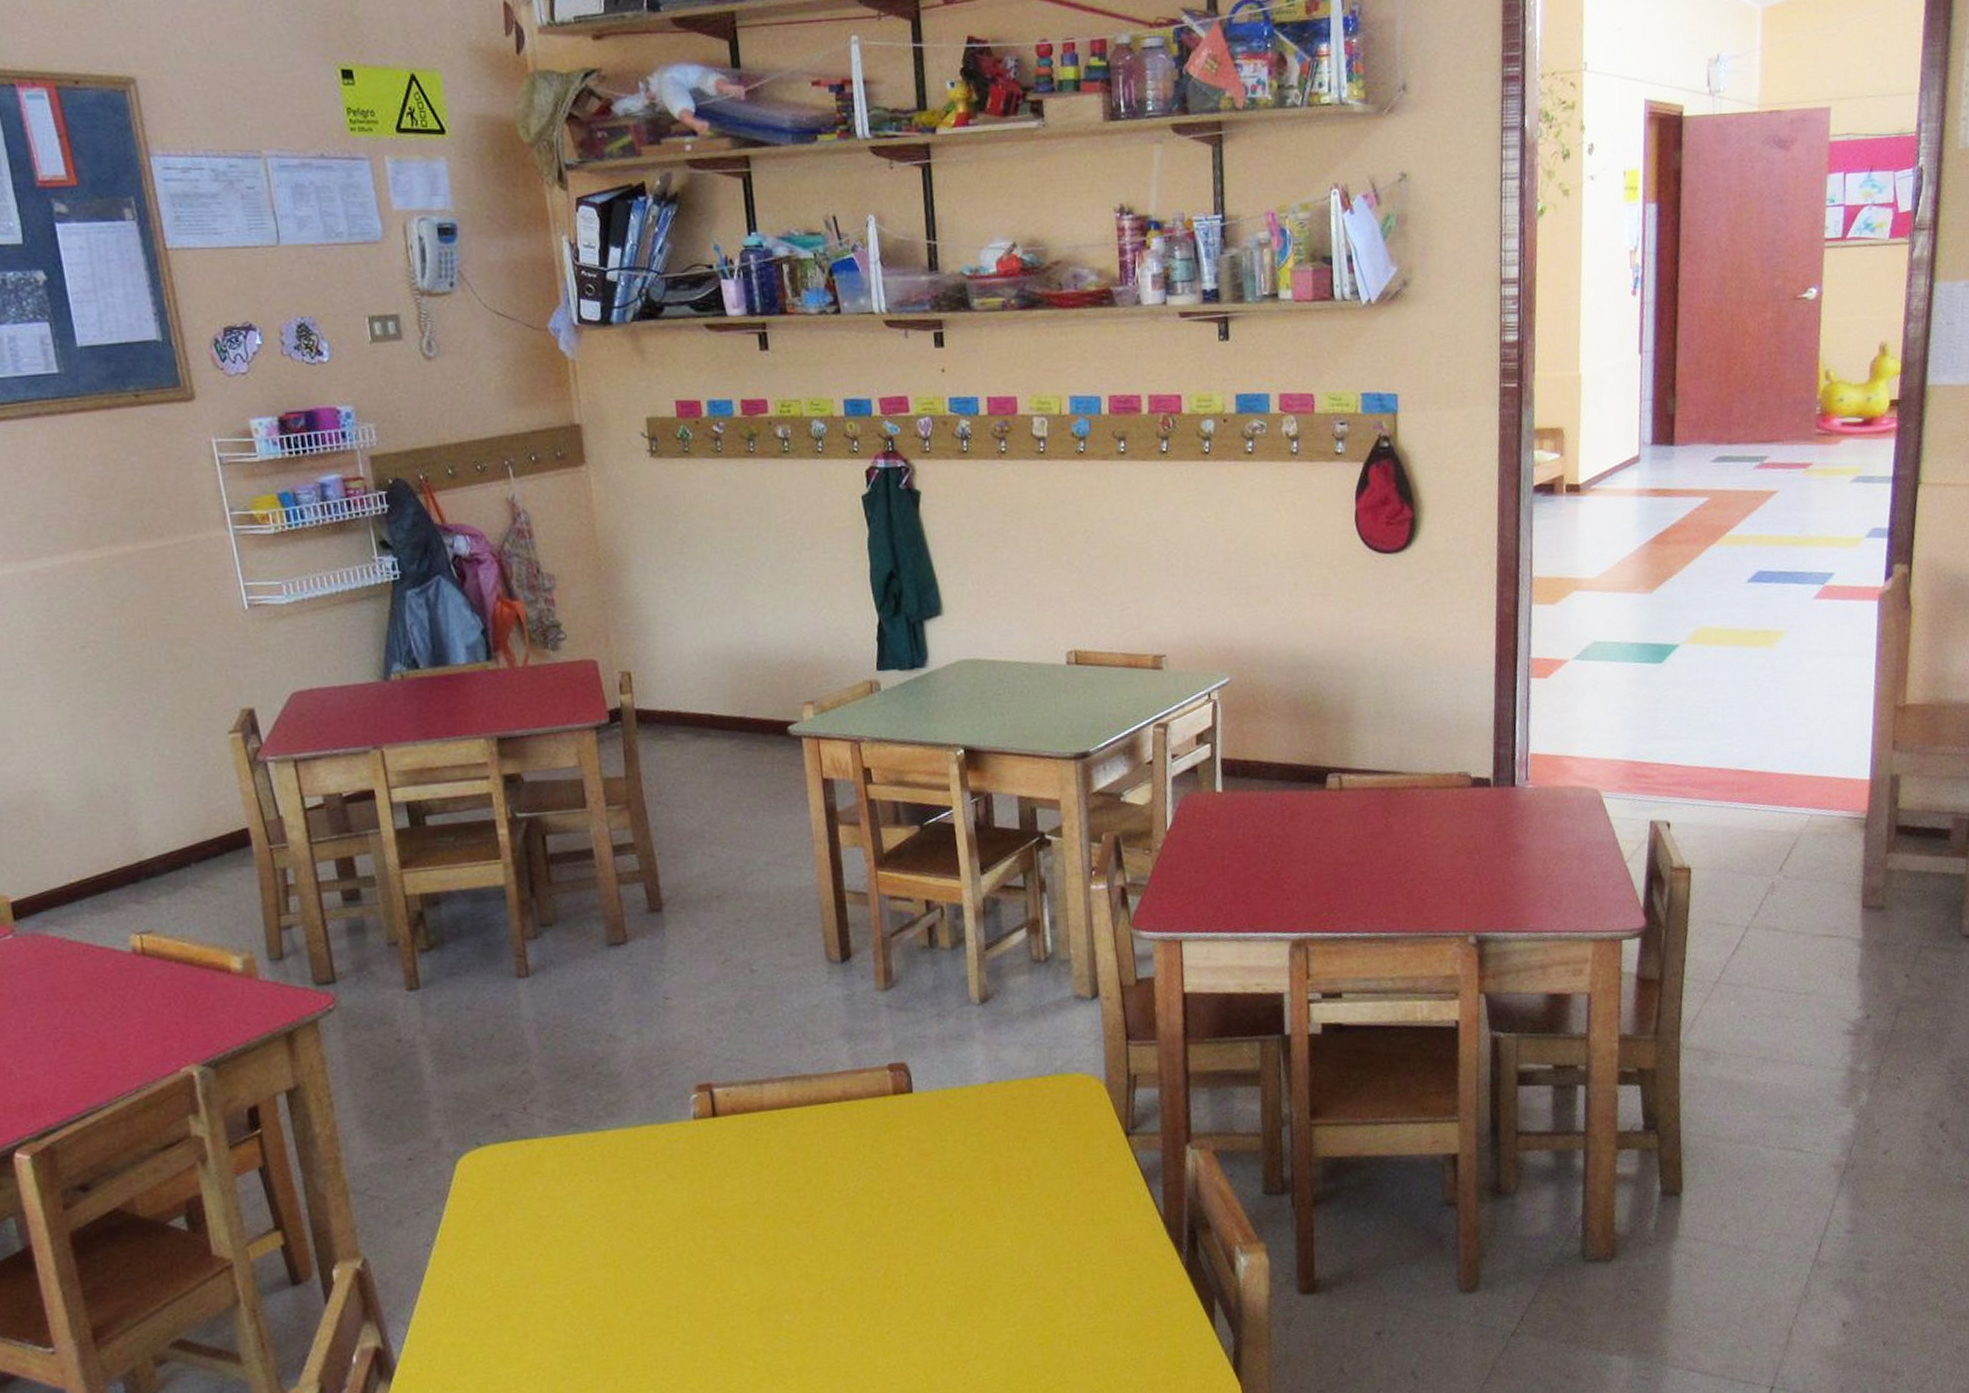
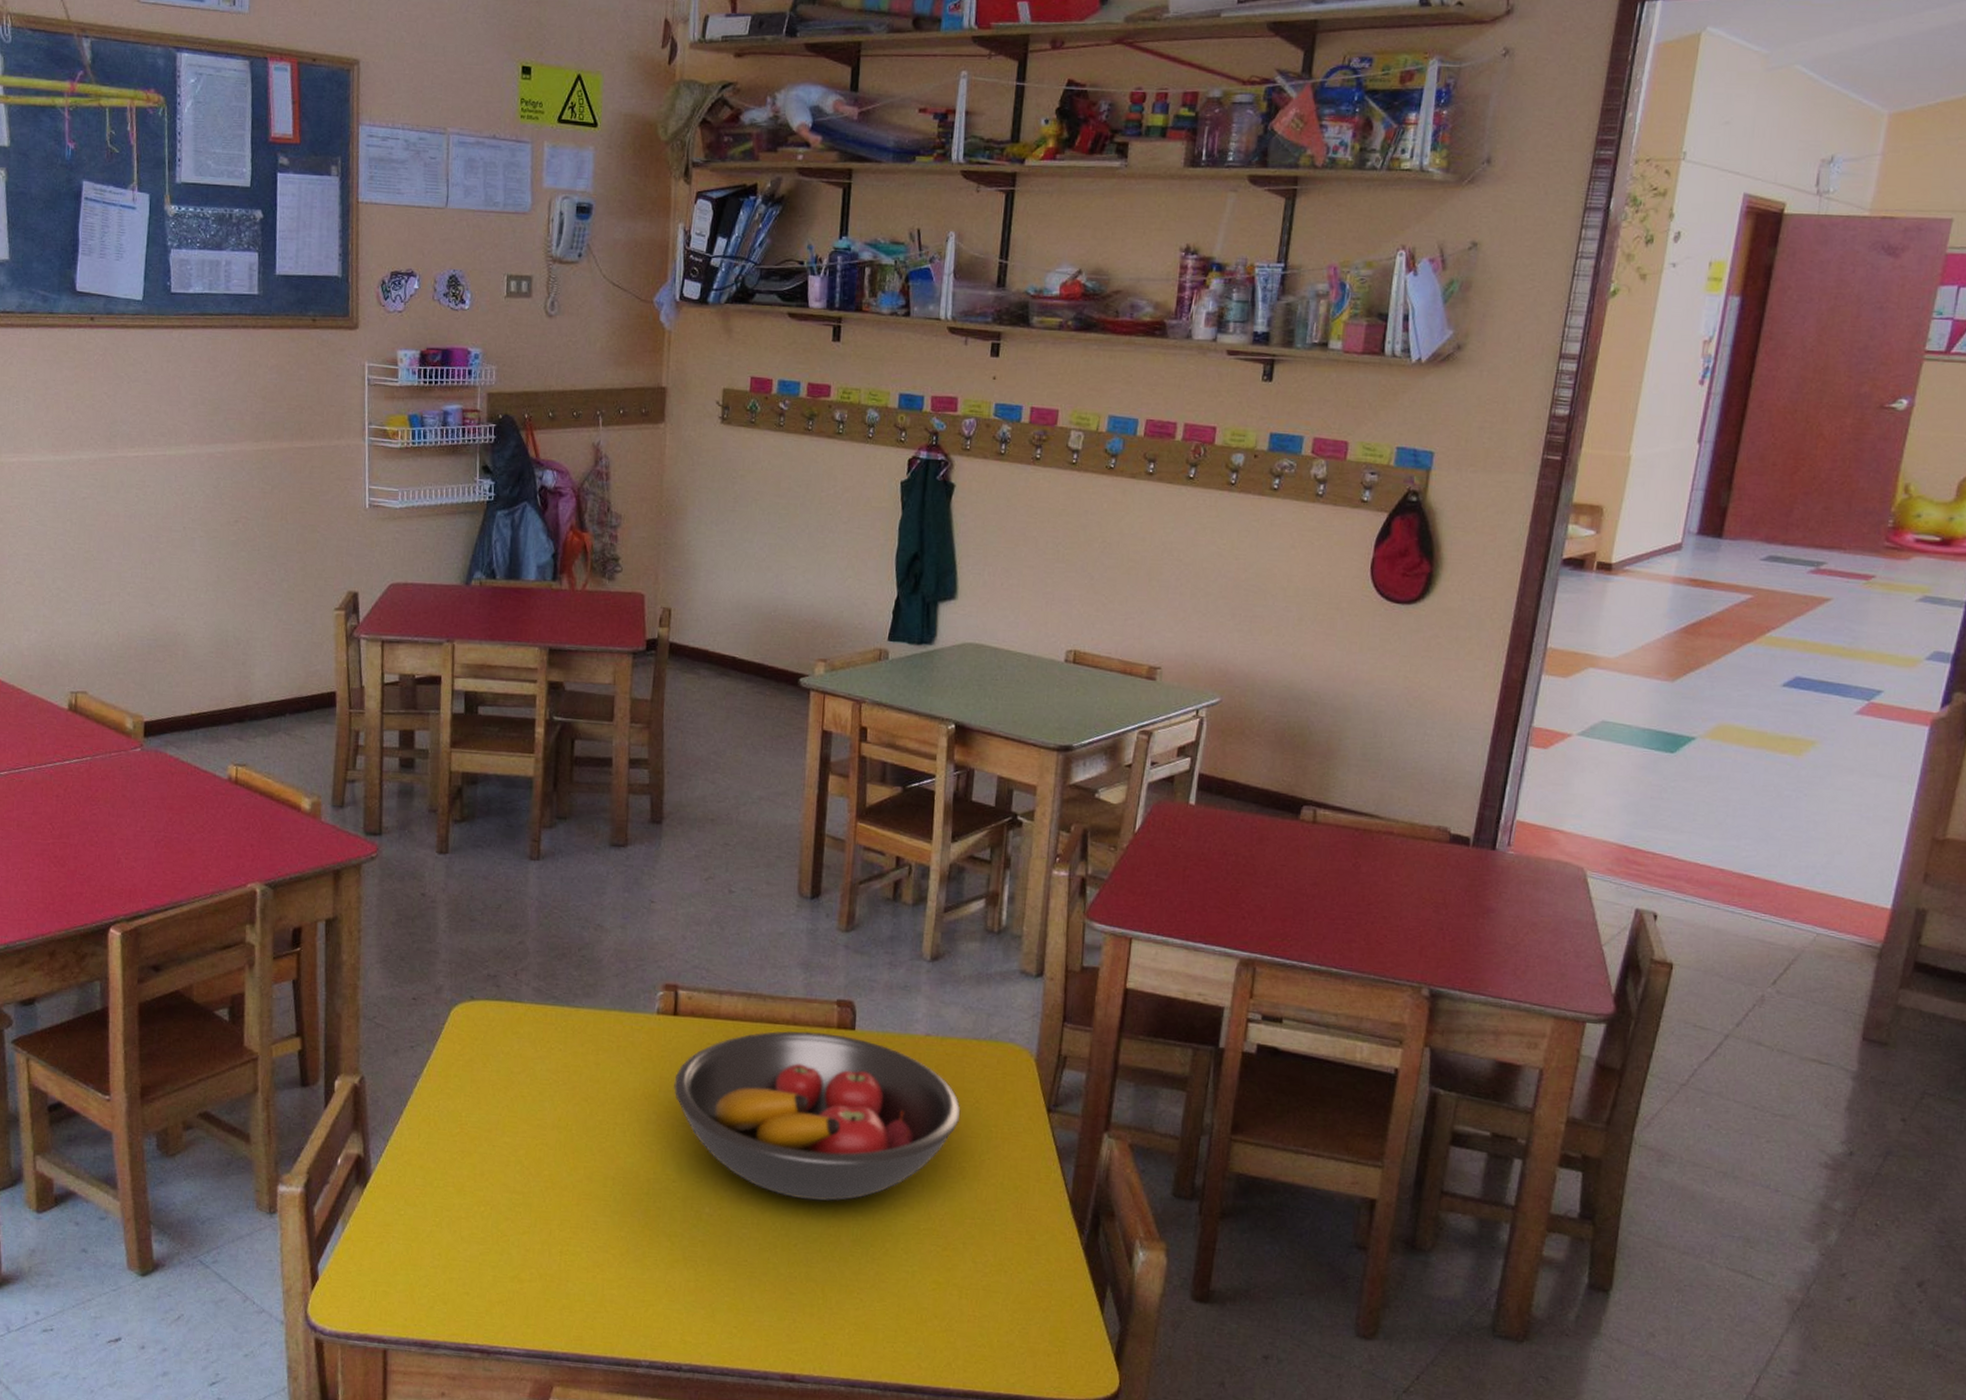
fruit bowl: none [726,1100,1039,1284] -> present [674,1030,961,1201]

